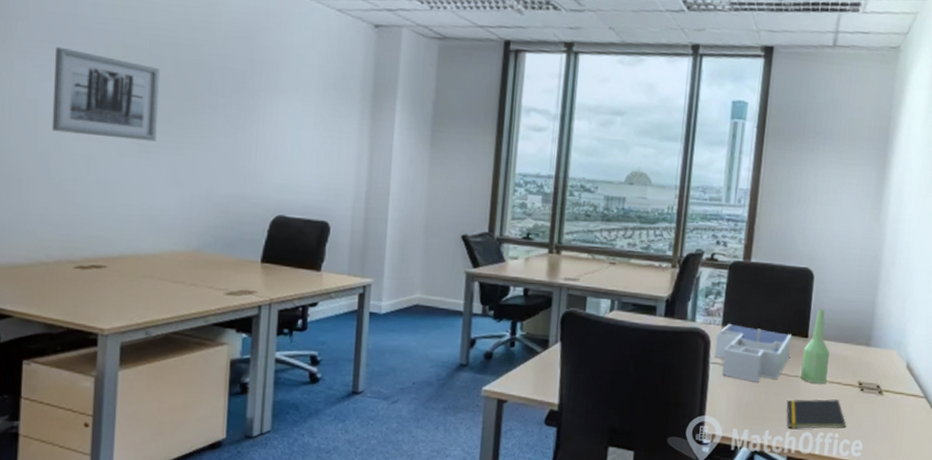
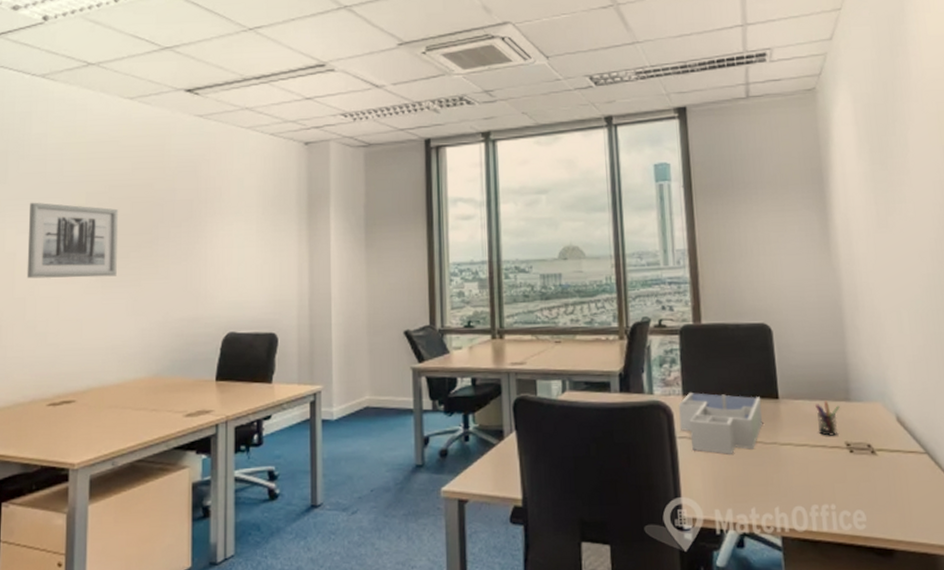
notepad: present [786,398,846,429] -> none [769,464,842,503]
bottle: present [800,309,830,384] -> none [776,366,809,449]
pen holder: none [836,344,860,375] -> present [815,401,840,436]

